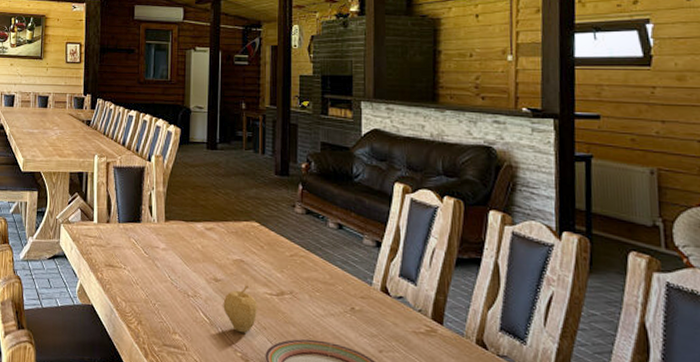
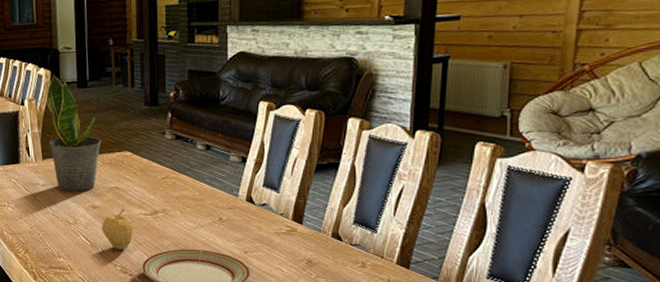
potted plant: none [174,134,228,261] -> present [46,75,101,192]

